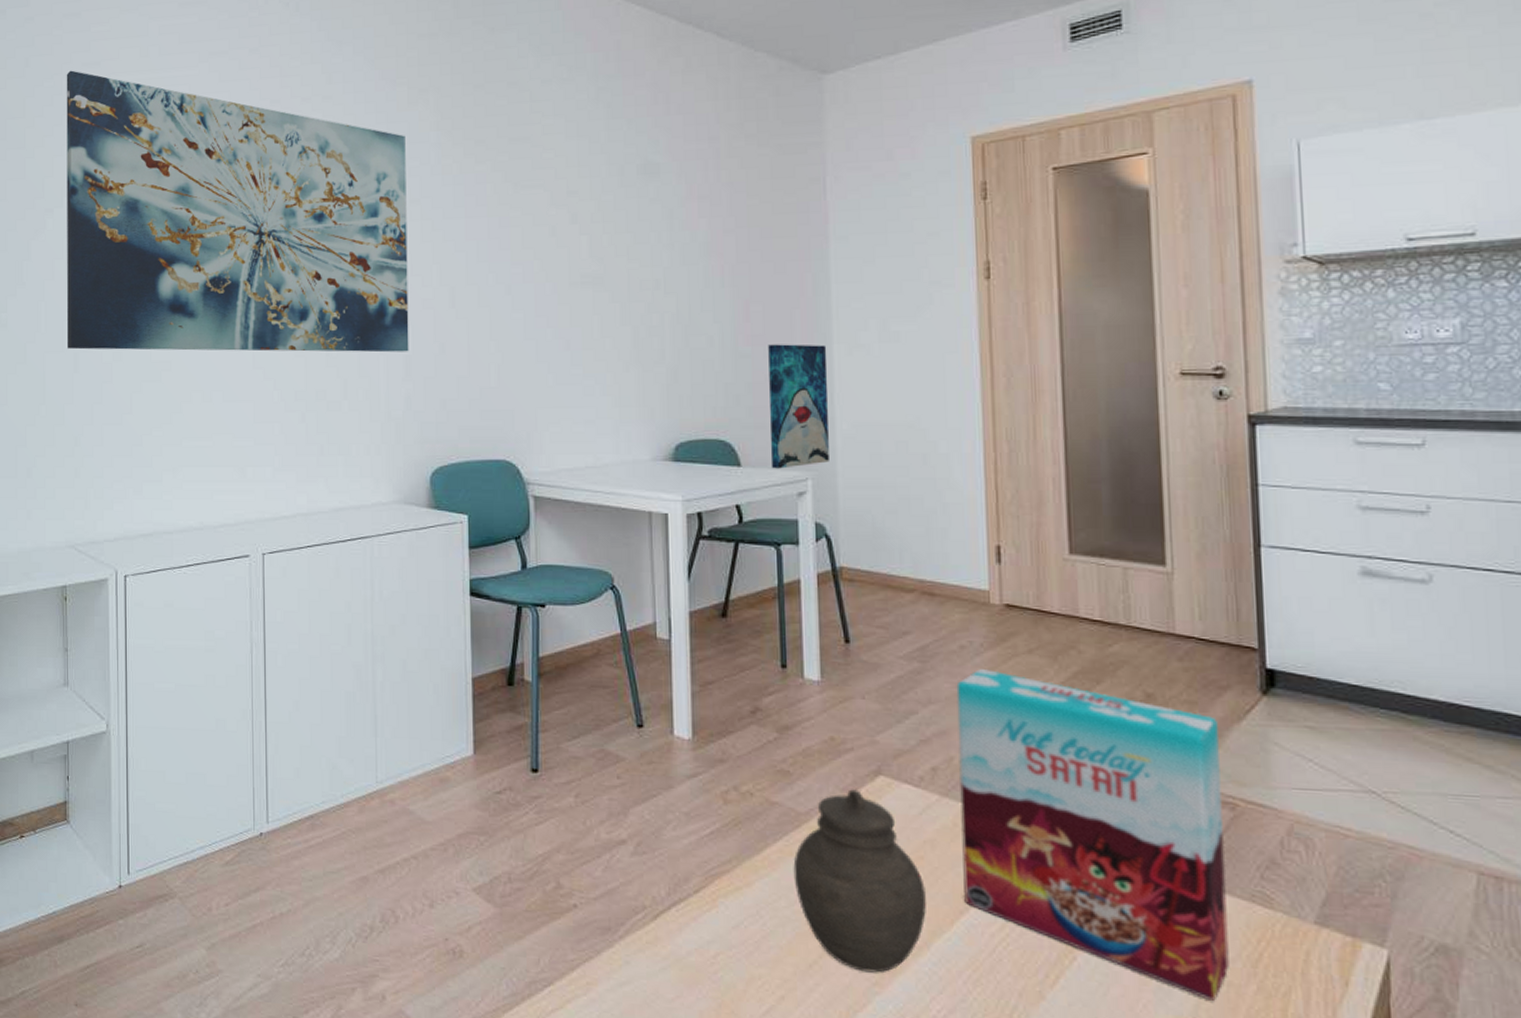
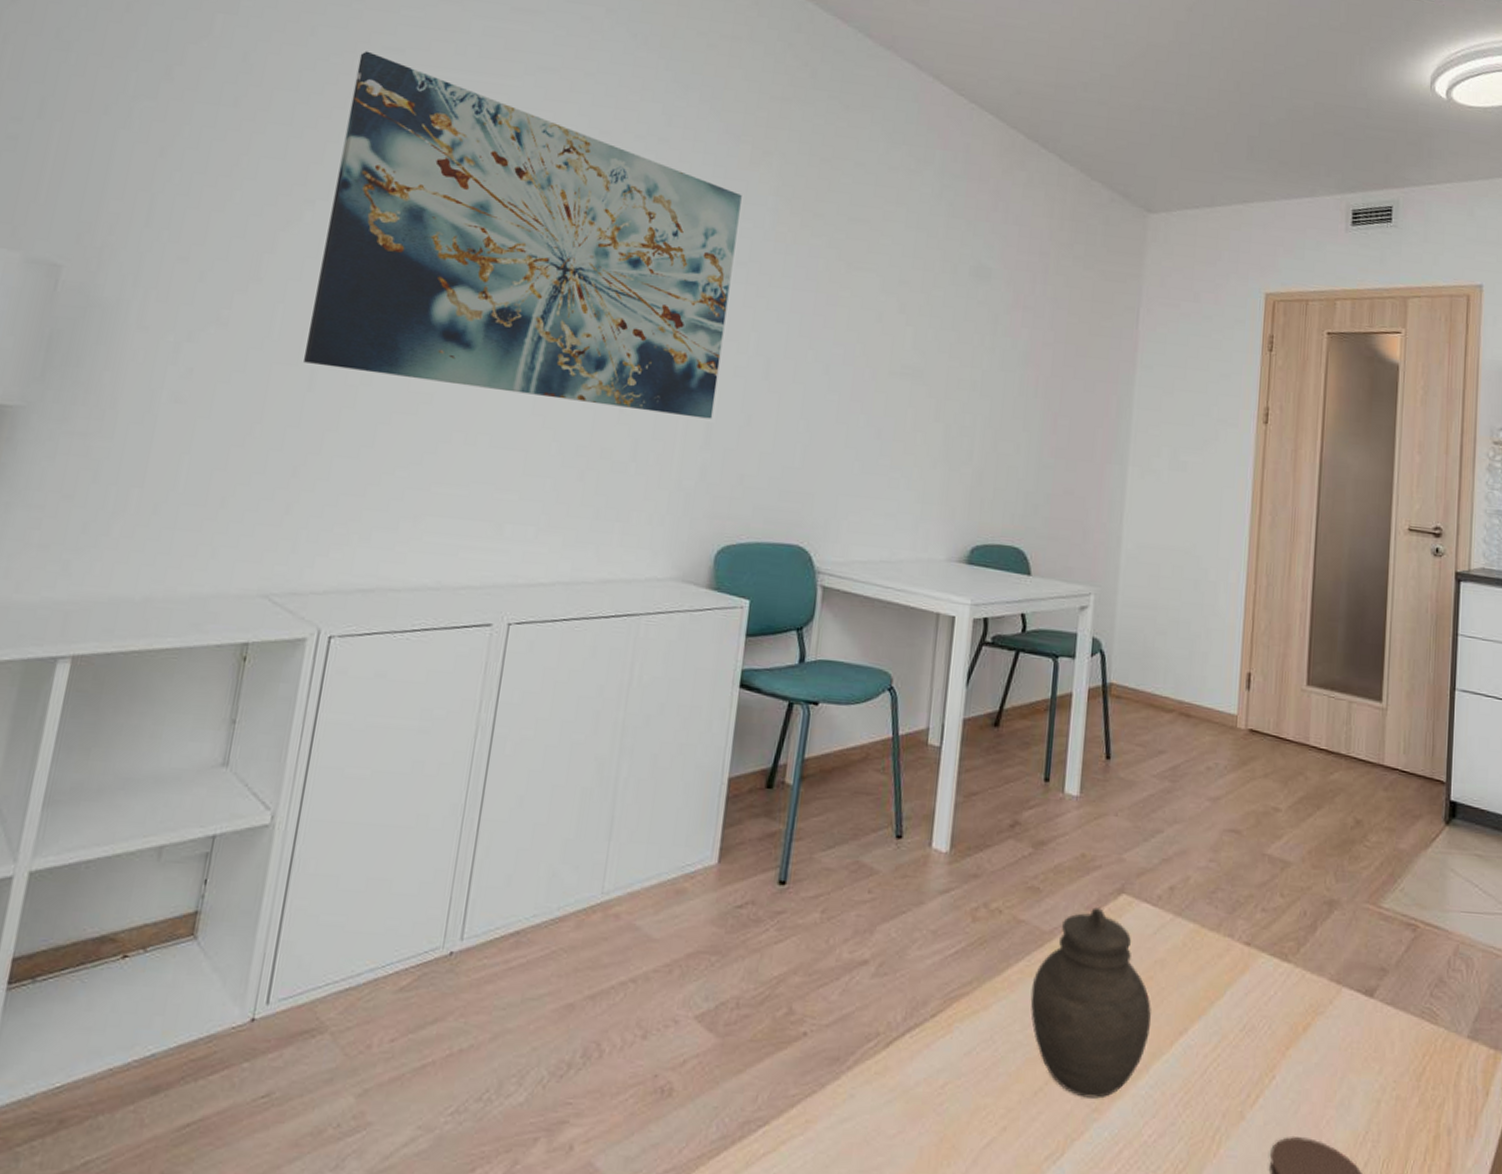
wall art: present [768,344,829,469] -> none [1058,459,1123,582]
cereal box: present [956,669,1229,1001] -> none [1185,791,1409,1114]

